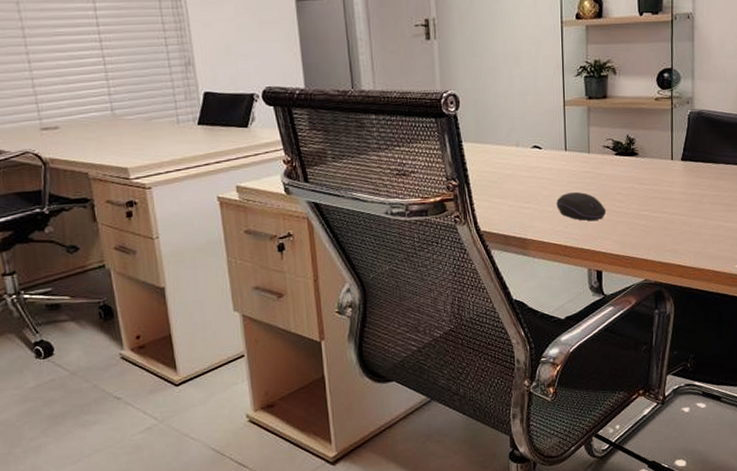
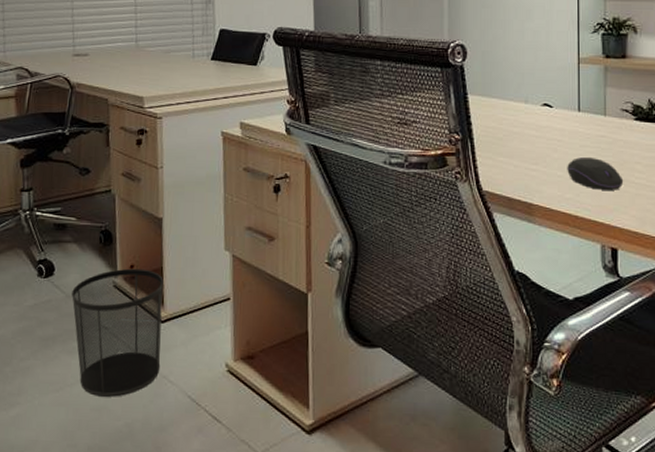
waste bin: none [76,338,181,462] -> present [72,268,163,397]

